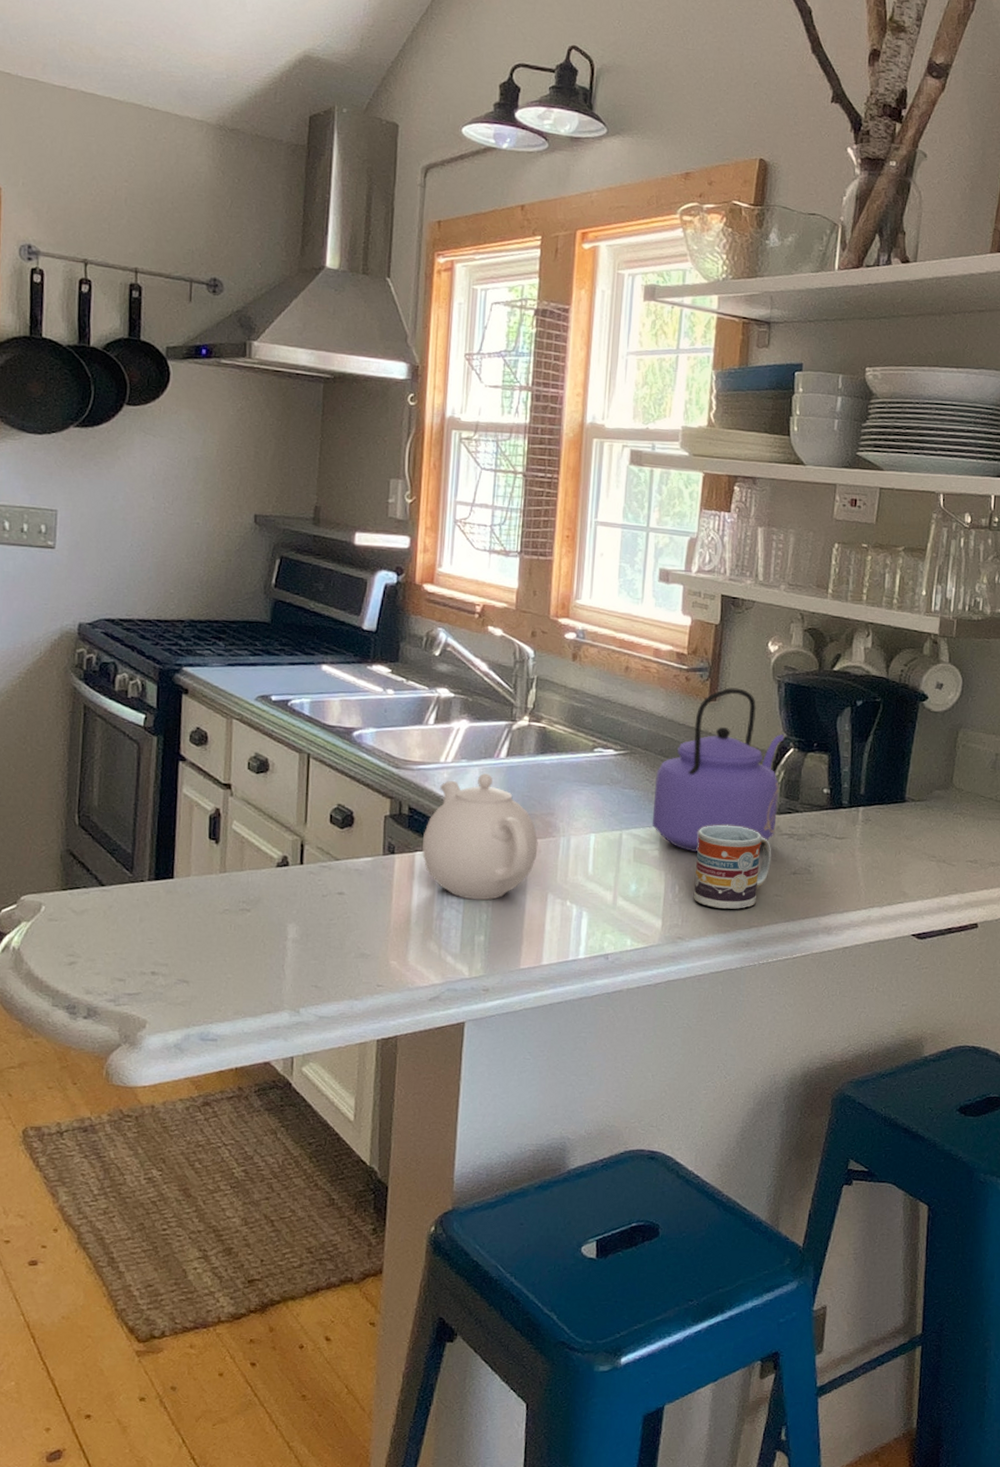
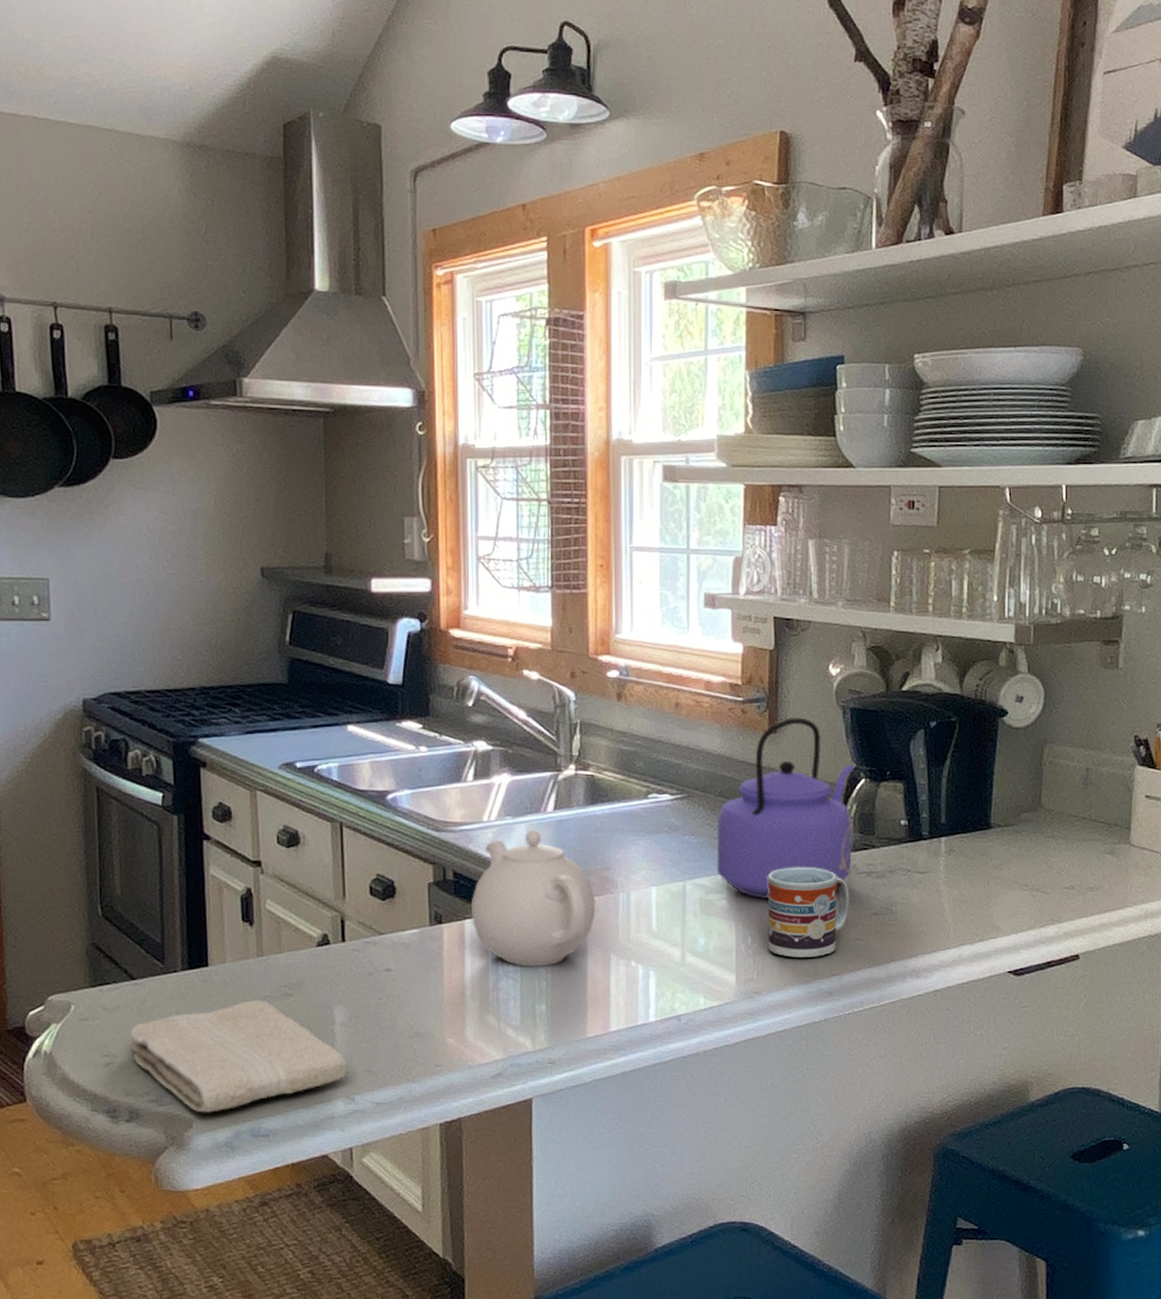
washcloth: none [92,912,297,1015] -> present [128,1000,350,1113]

